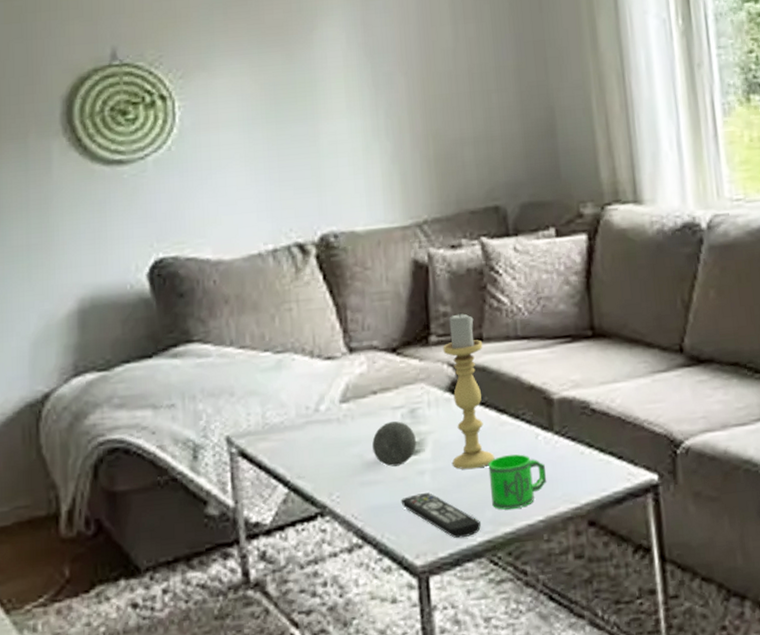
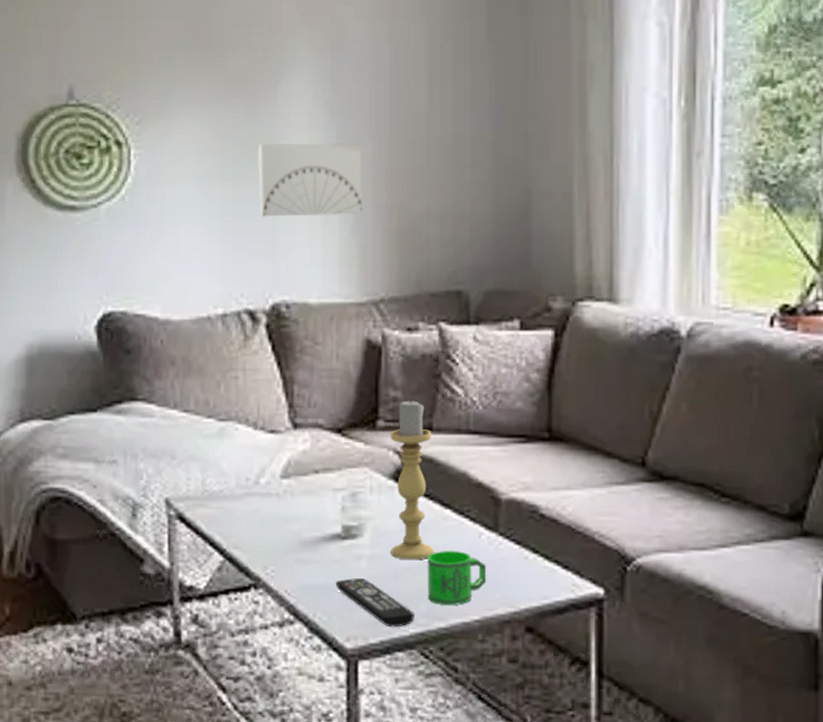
wall art: none [298,79,400,155] -> present [258,142,362,217]
decorative ball: present [372,421,416,467] -> none [311,503,355,548]

